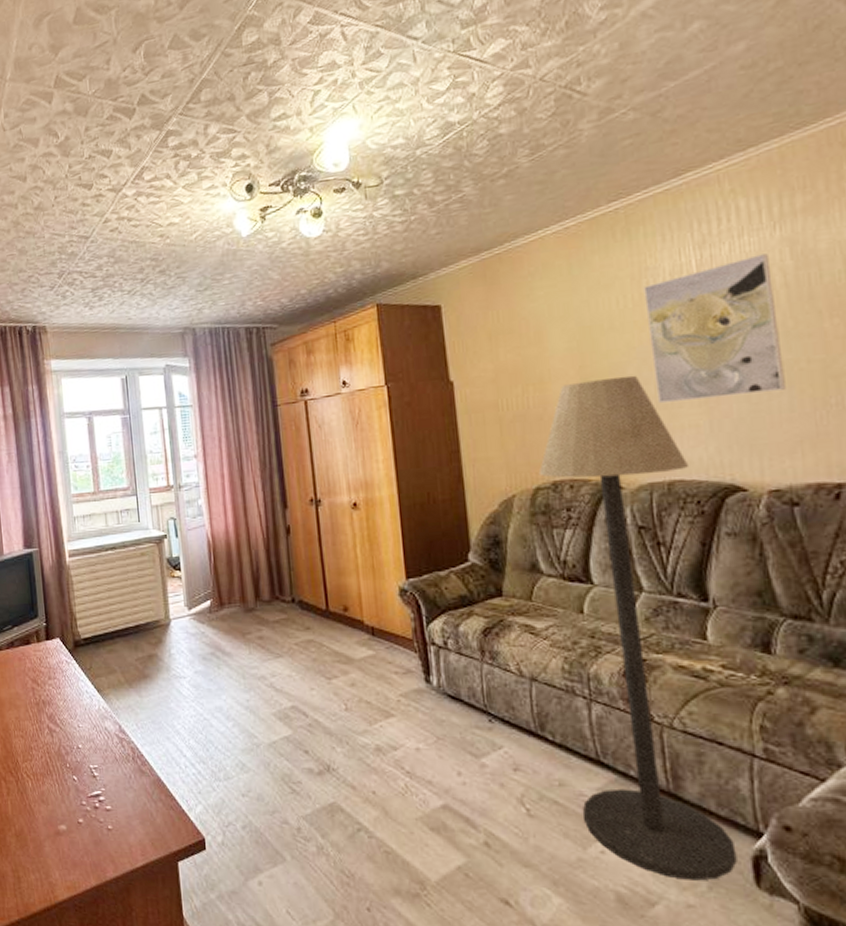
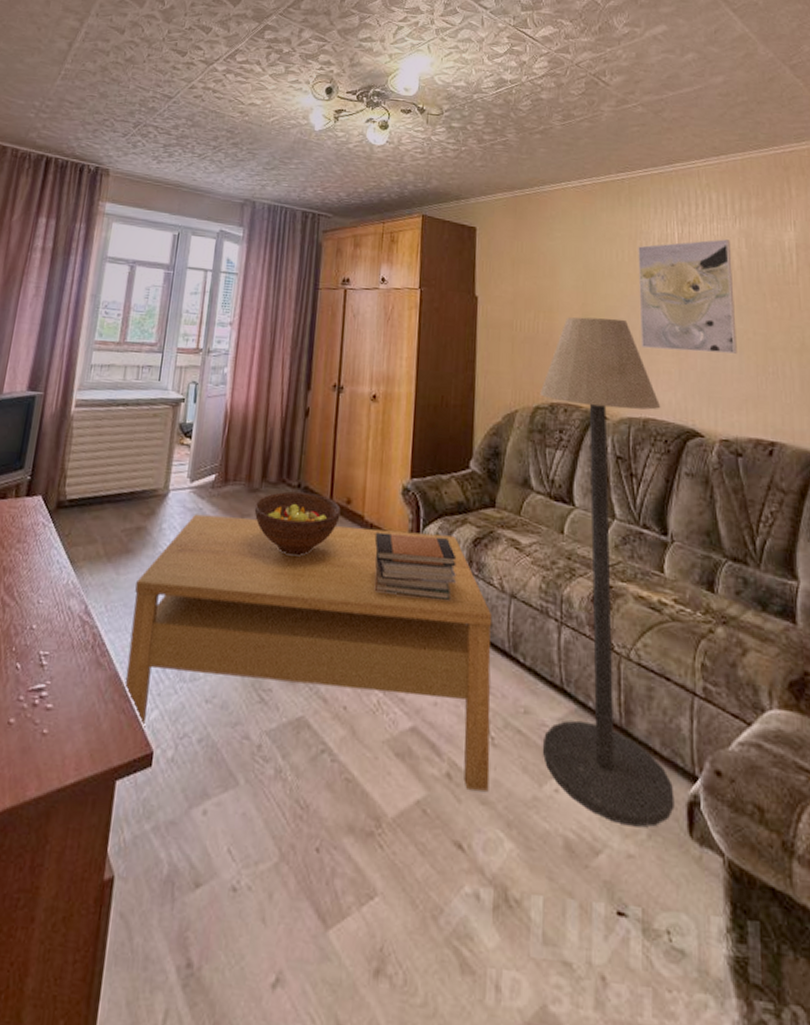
coffee table: none [159,629,530,856] -> present [124,514,493,792]
fruit bowl: none [253,606,339,663] -> present [254,491,341,555]
book stack: none [377,631,471,691] -> present [374,532,457,602]

